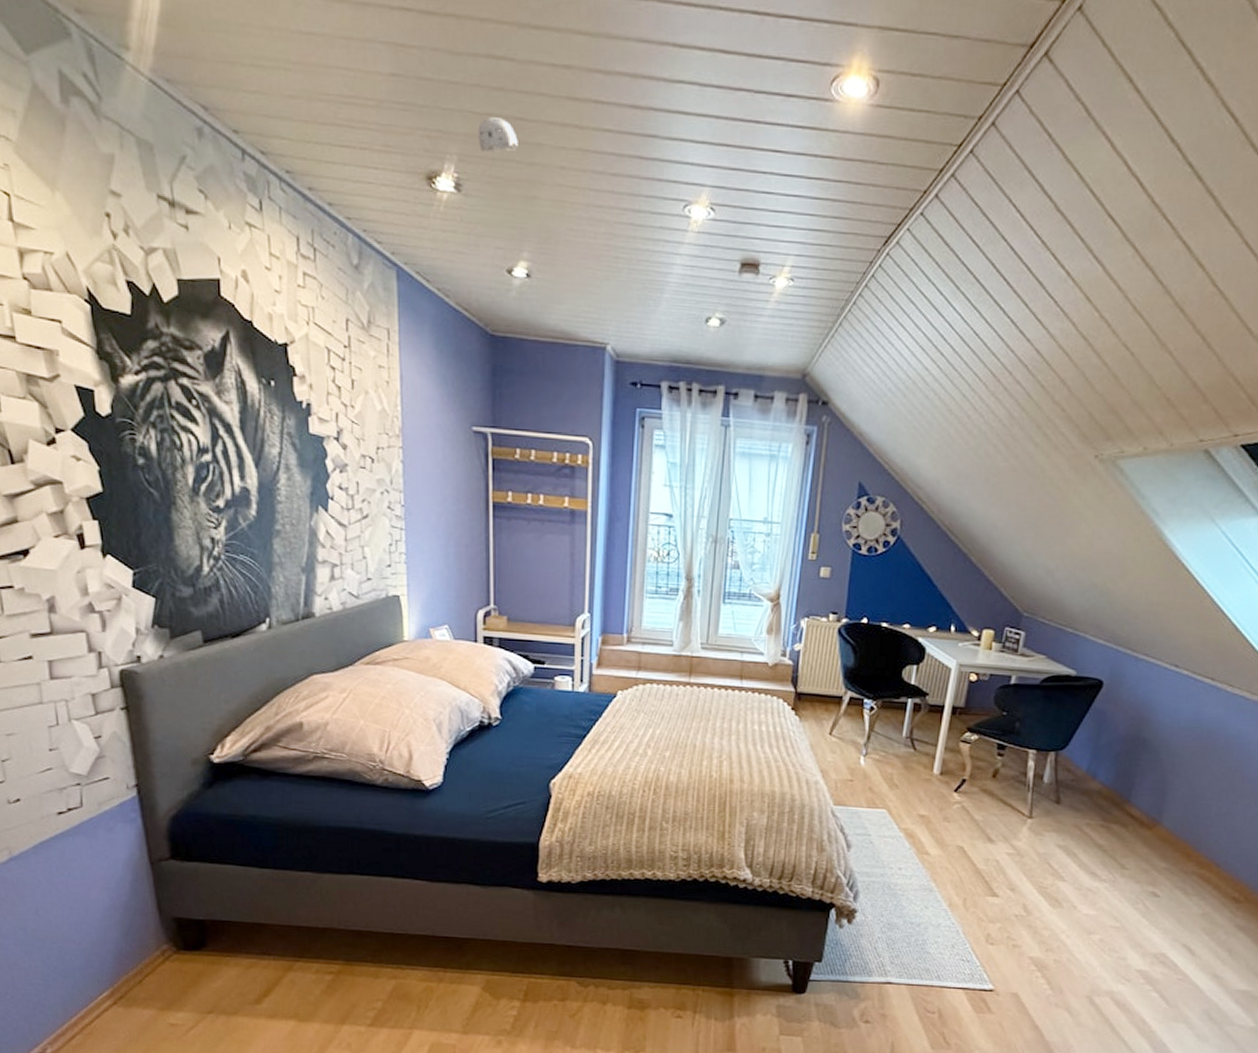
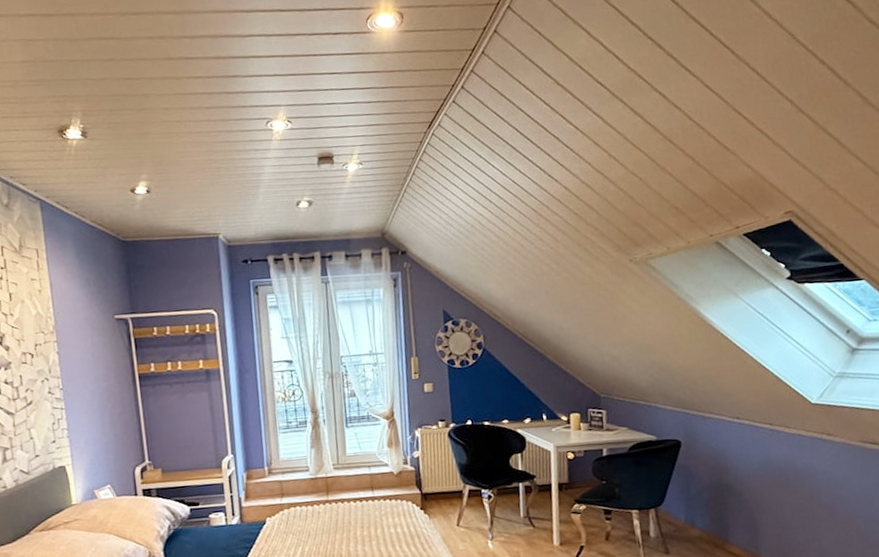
smoke detector: present [478,117,518,153] -> none [96,80,129,107]

